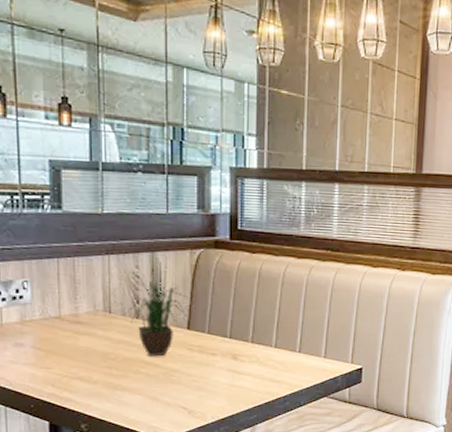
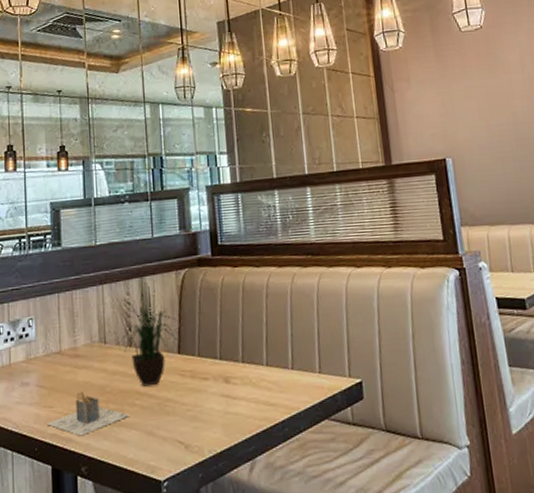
napkin holder: none [43,356,134,397] -> present [46,391,130,436]

